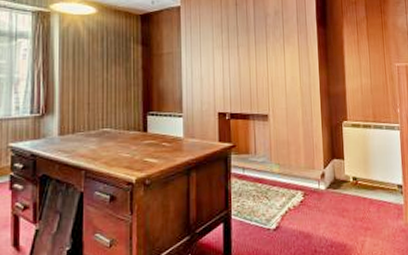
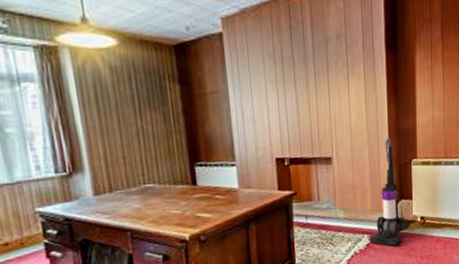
vacuum cleaner: none [303,100,338,205] -> present [369,137,406,247]

